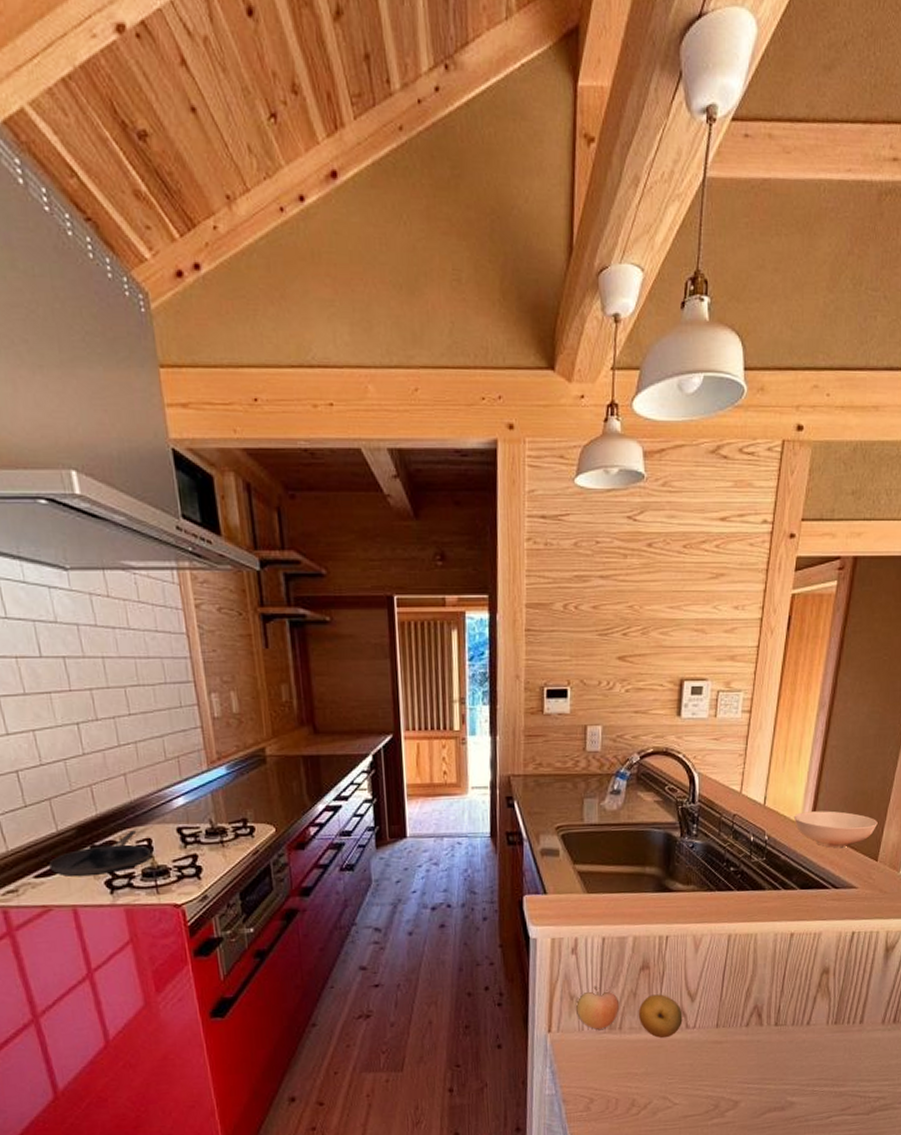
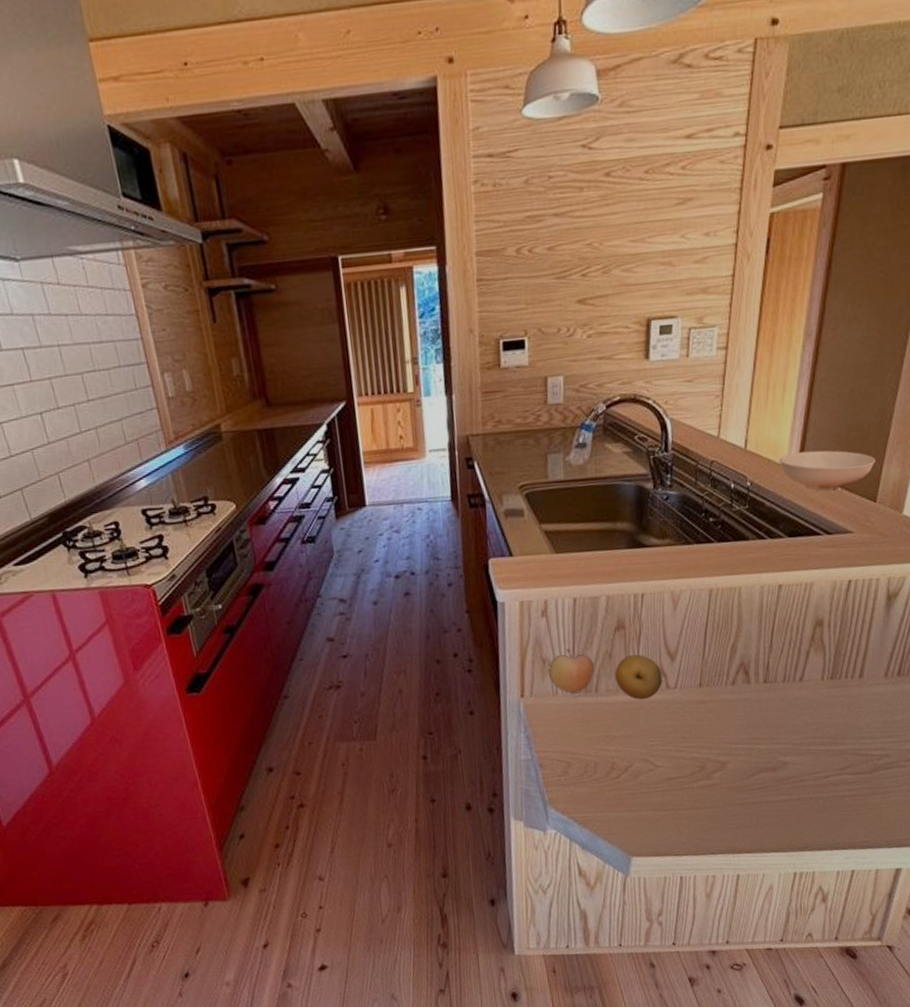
frying pan: present [49,830,152,877] -> none [26,514,121,563]

